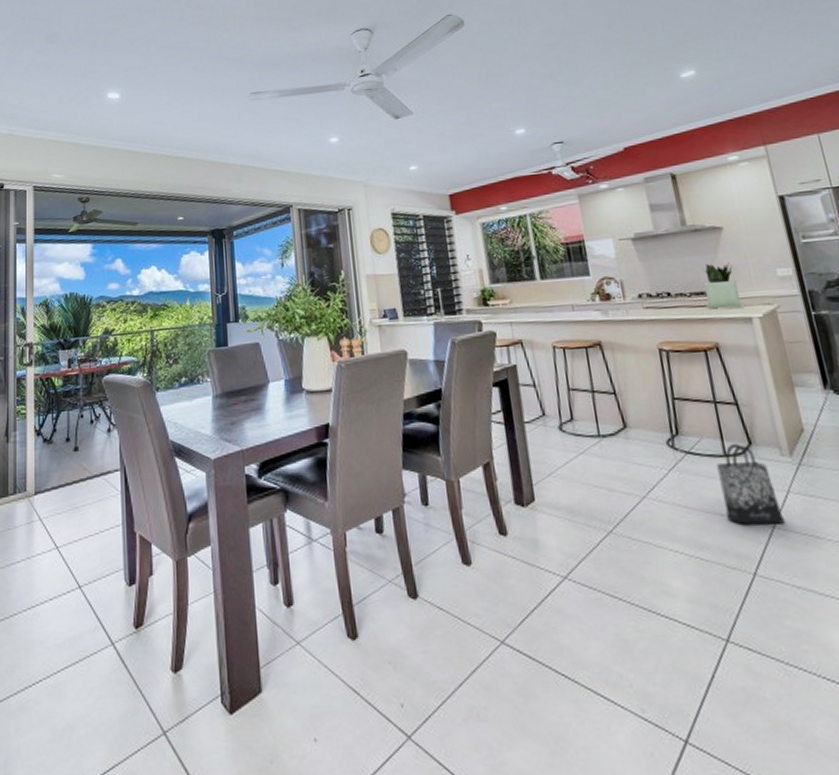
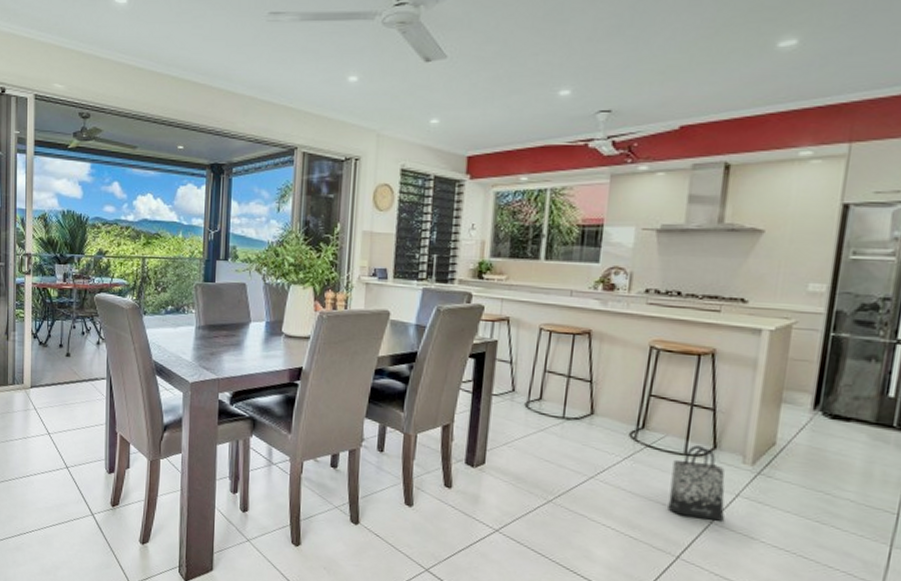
planter: present [703,262,745,309] -> none [715,268,760,317]

